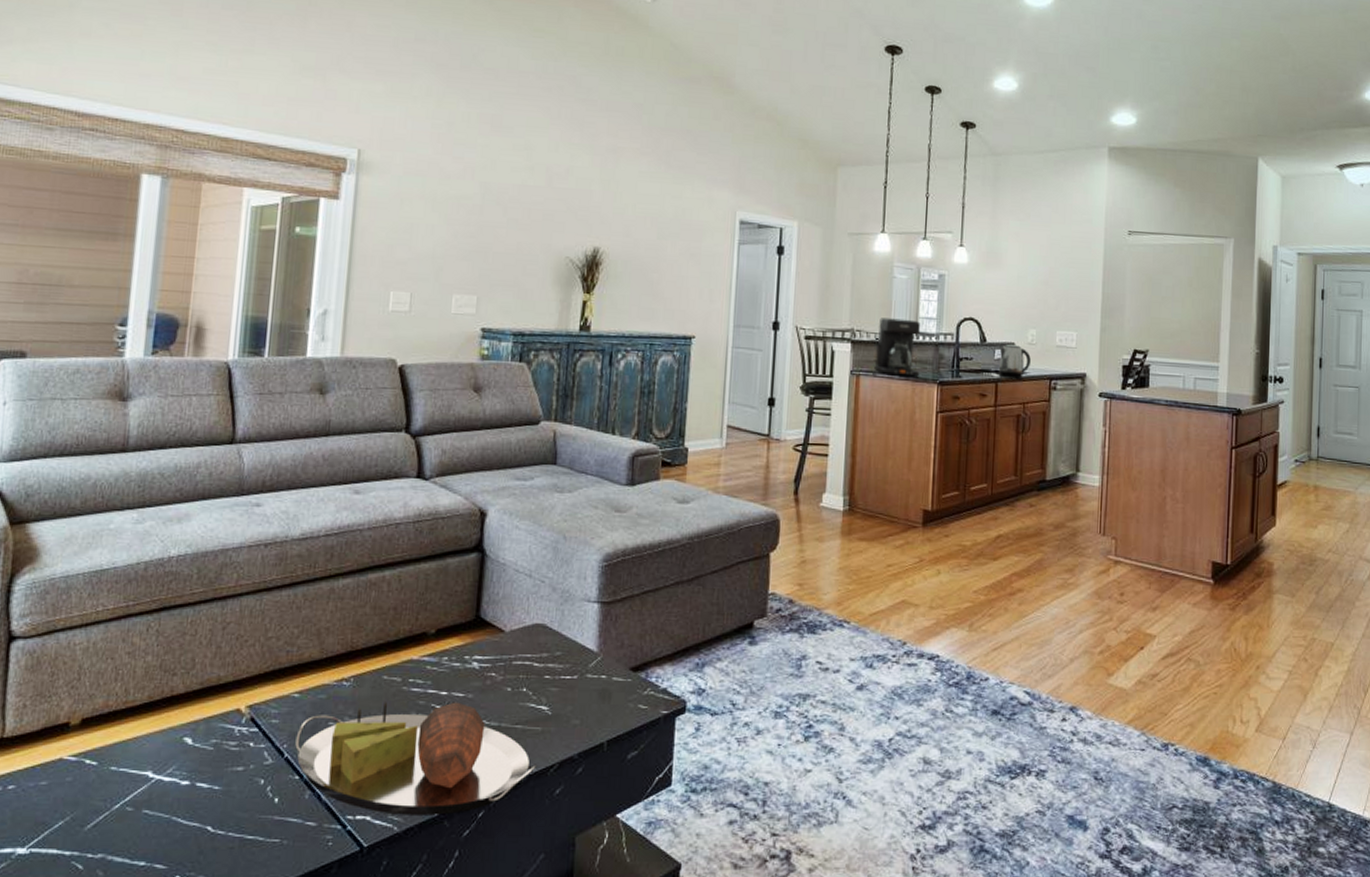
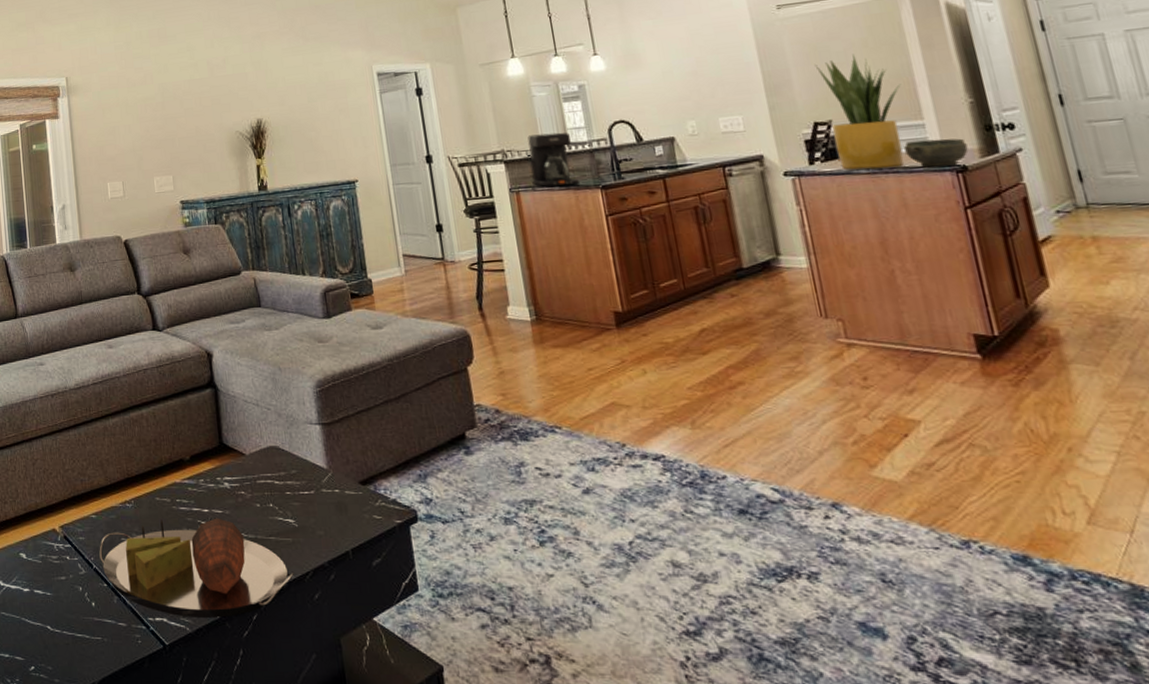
kettle: present [998,343,1031,380] -> none [659,138,697,174]
planter: none [1146,290,1210,403] -> present [814,54,904,171]
bowl: none [1199,380,1246,409] -> present [904,138,969,168]

